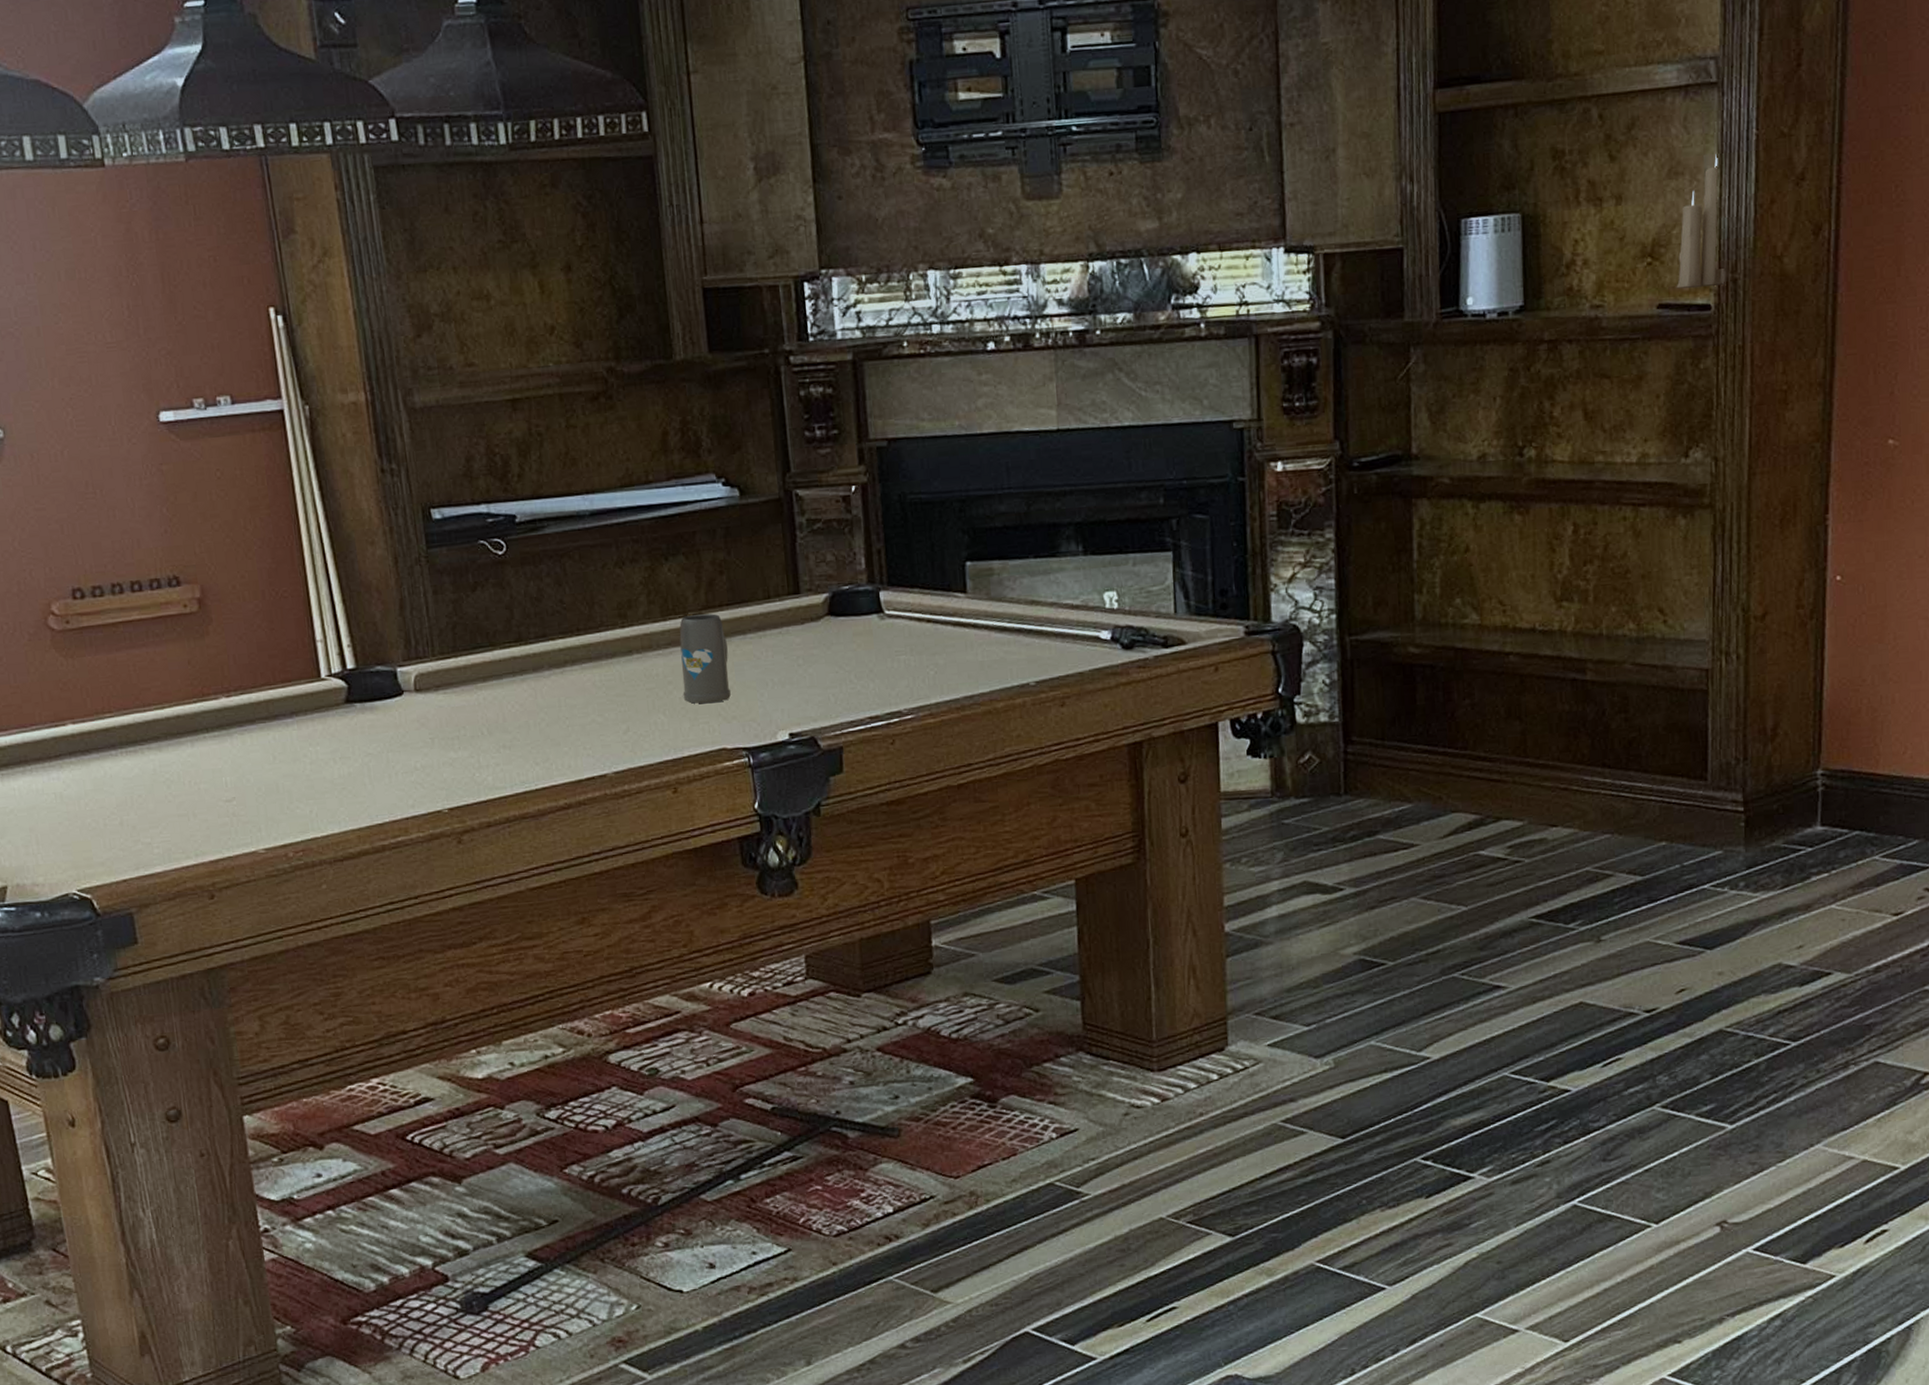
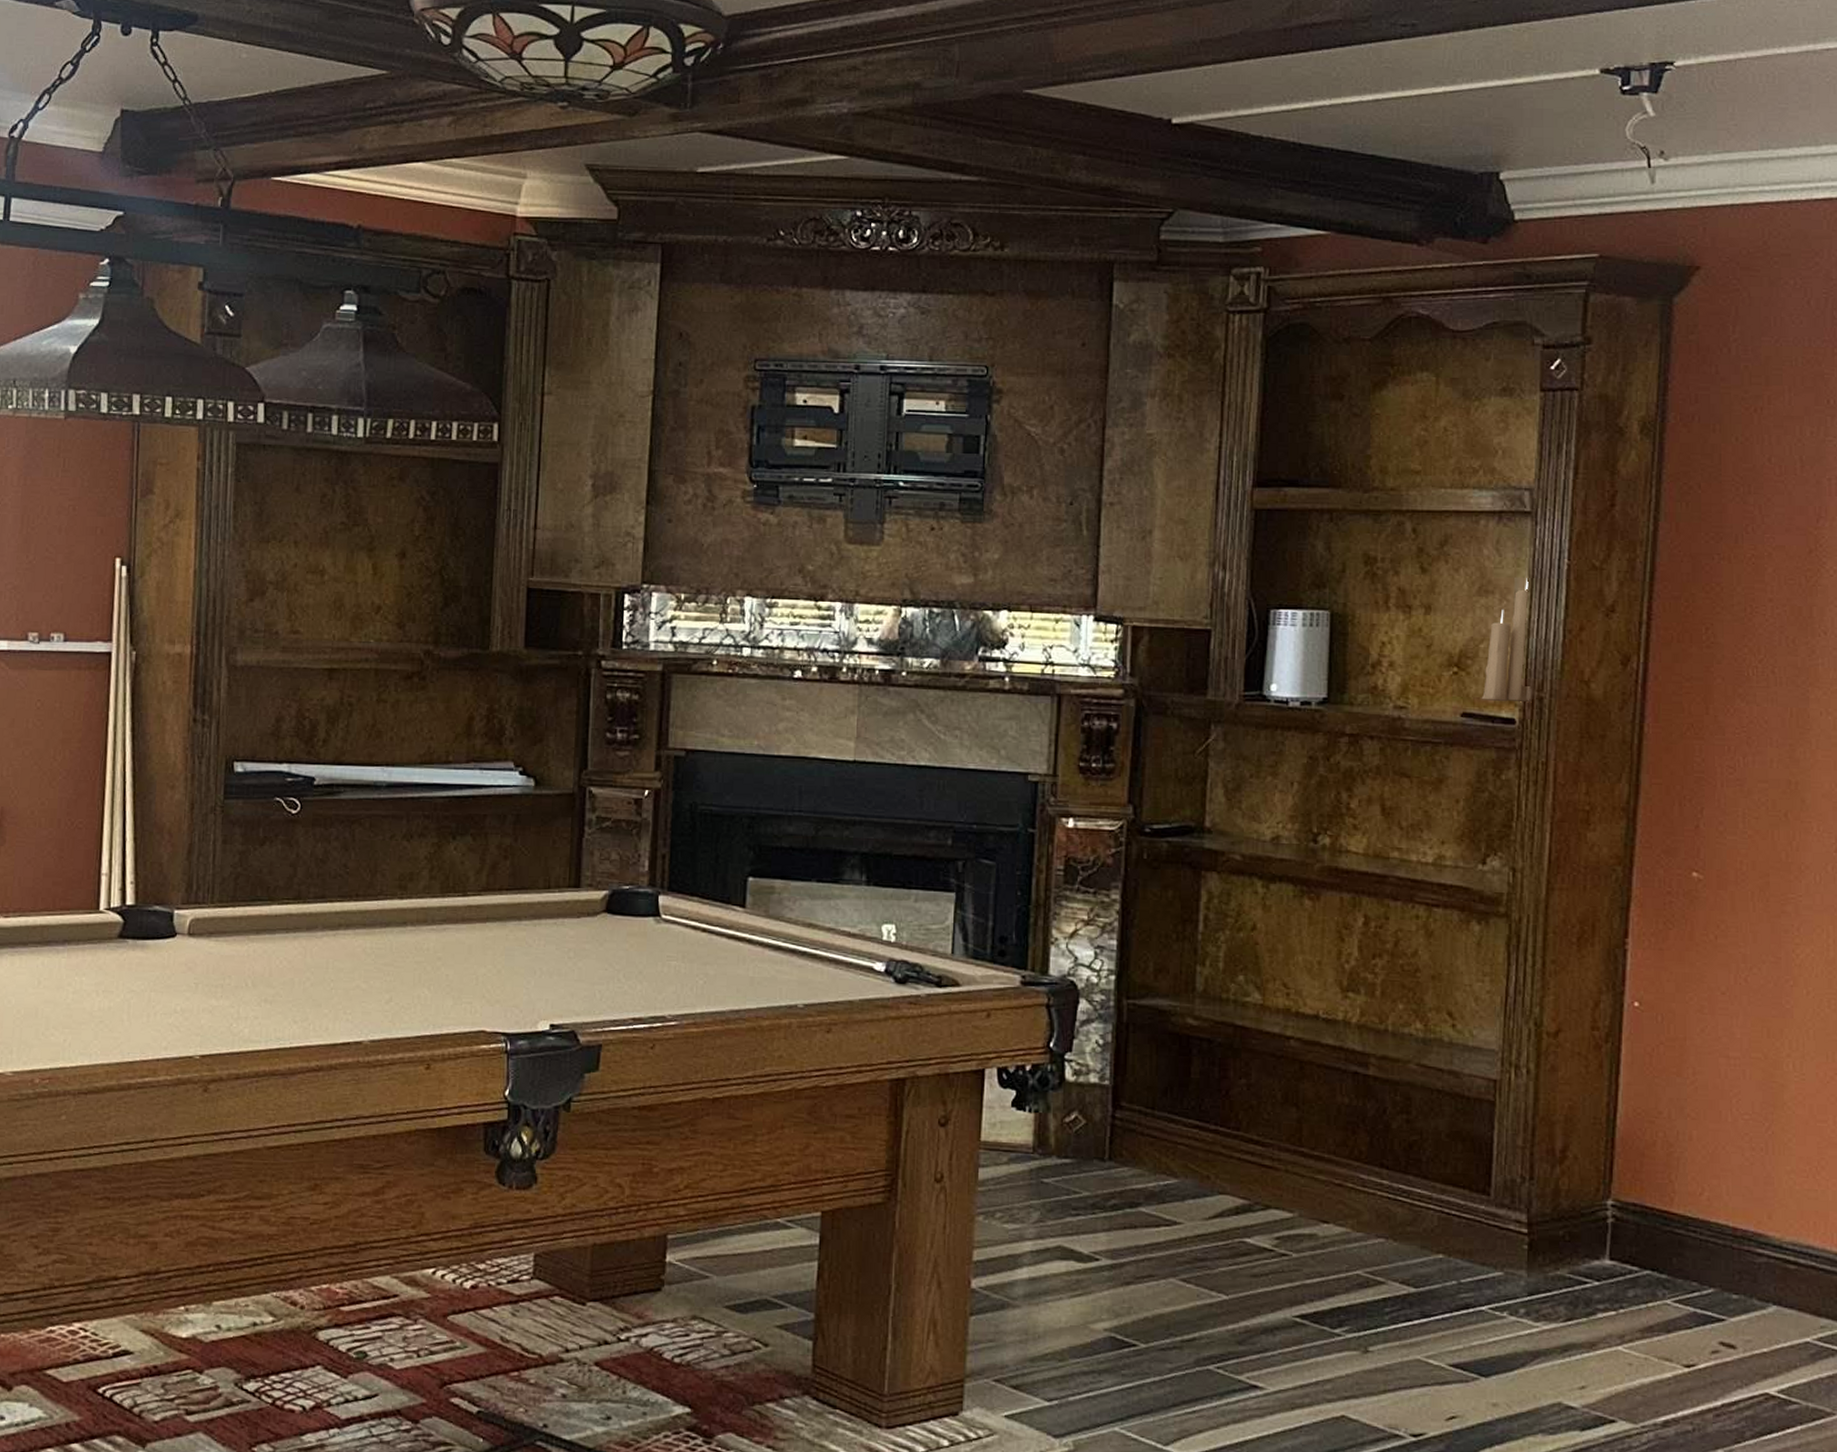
beer mug: present [679,613,731,704] -> none [450,894,501,984]

